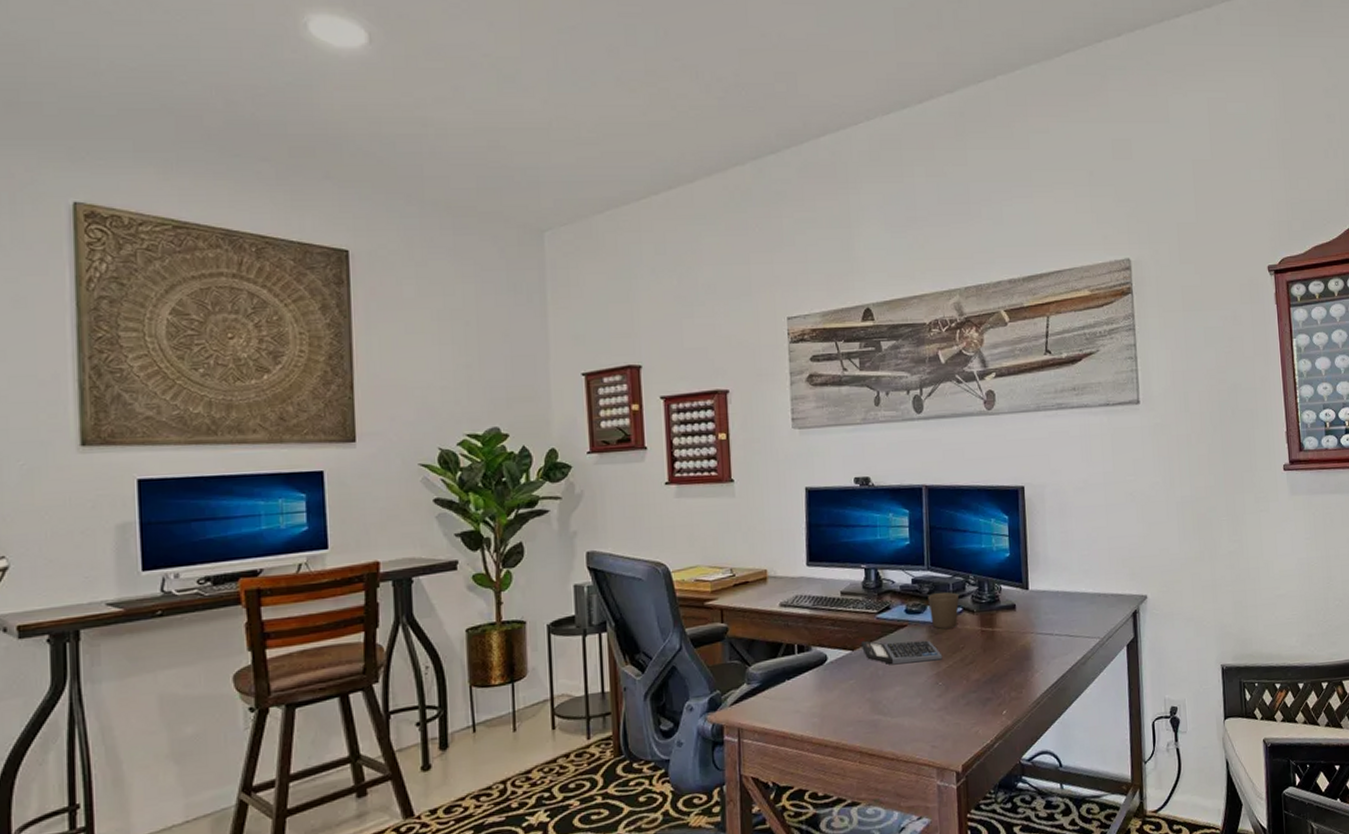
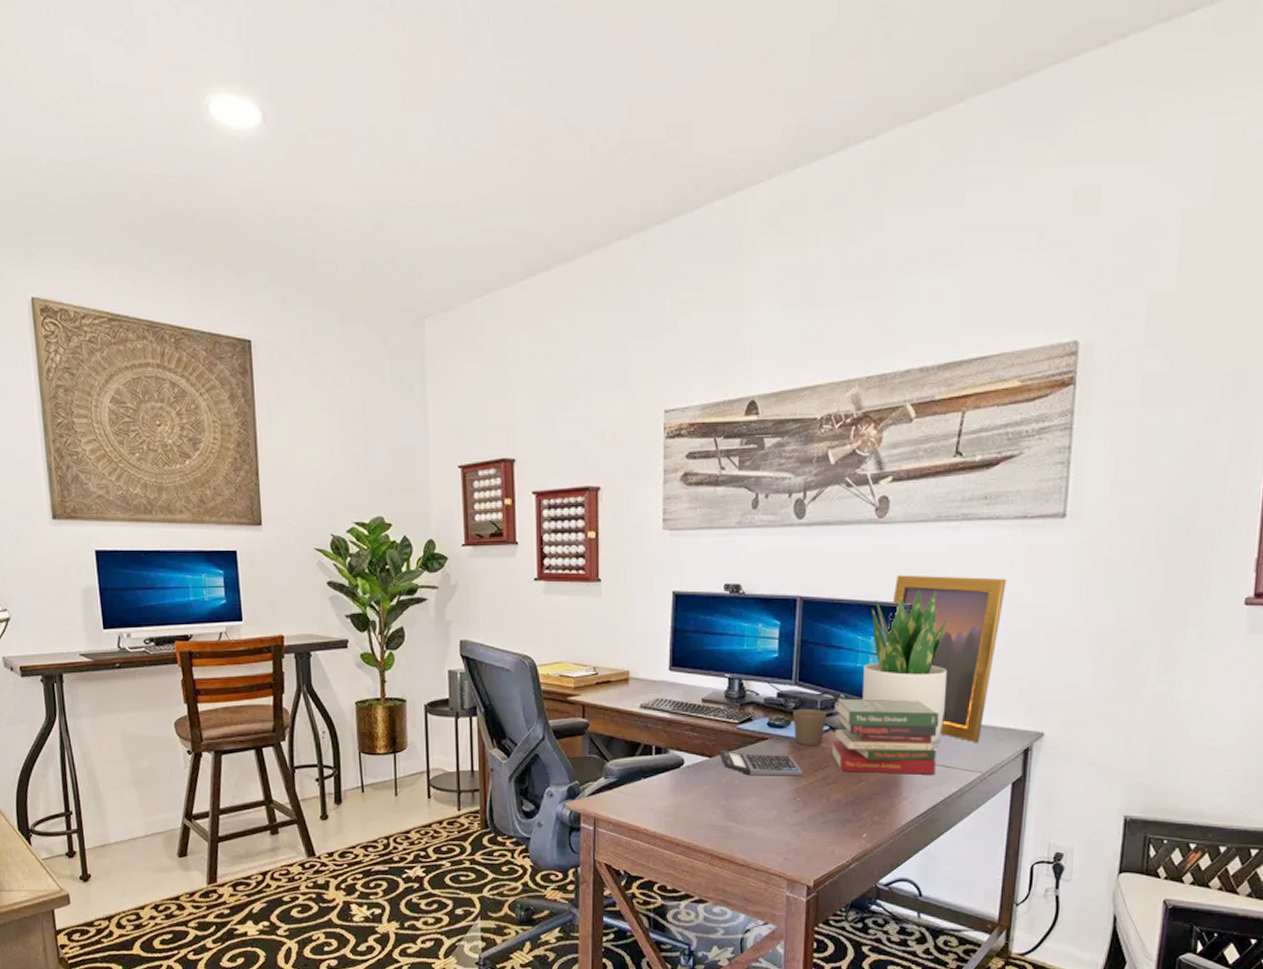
books: none [965,574,1061,651] -> present [831,698,940,775]
planter: none [988,473,1063,620] -> present [862,590,950,749]
picture frame: none [1005,458,1100,611] -> present [888,575,1006,743]

